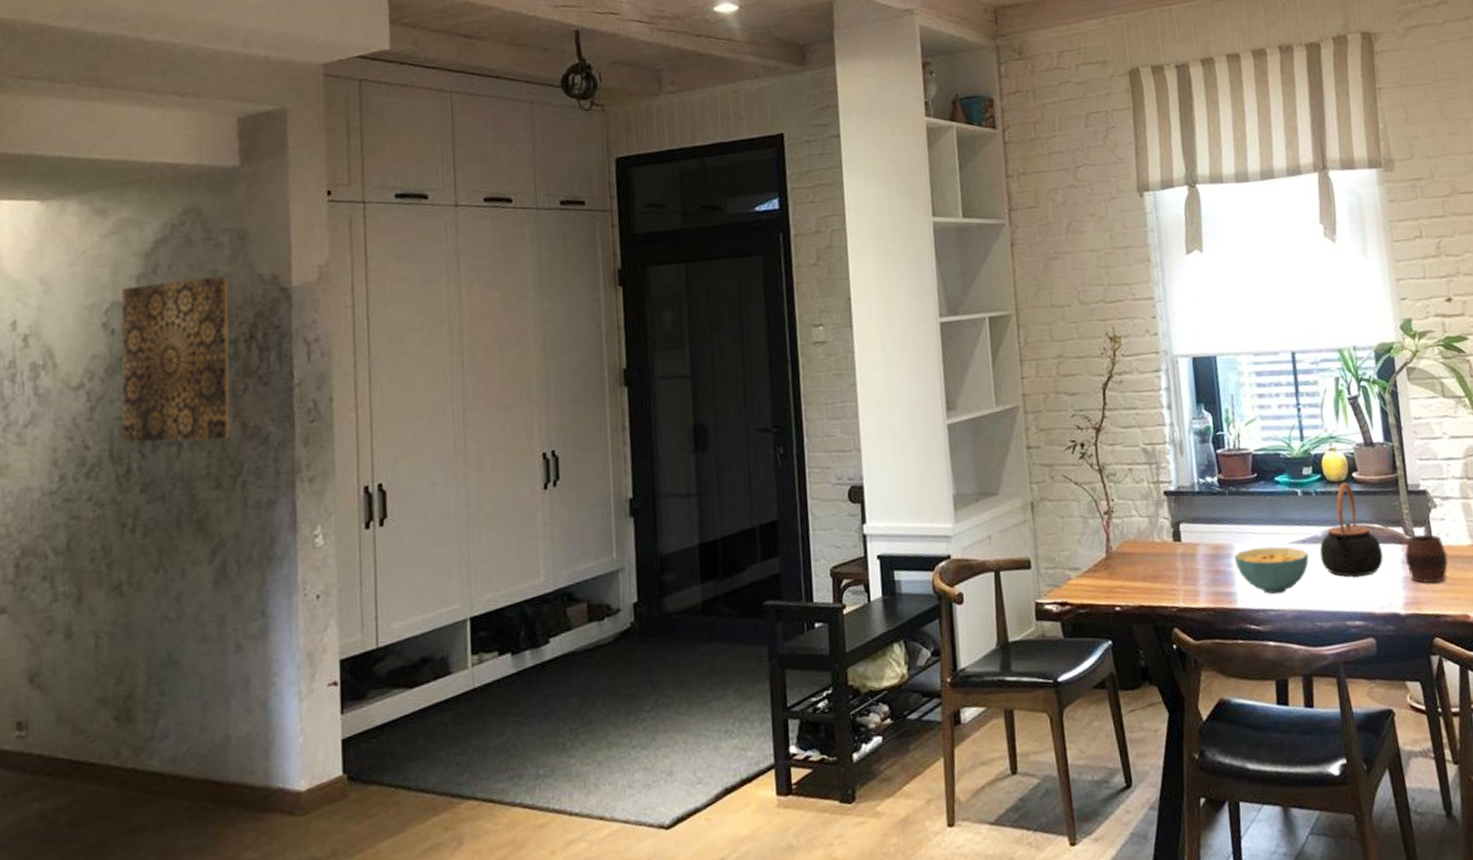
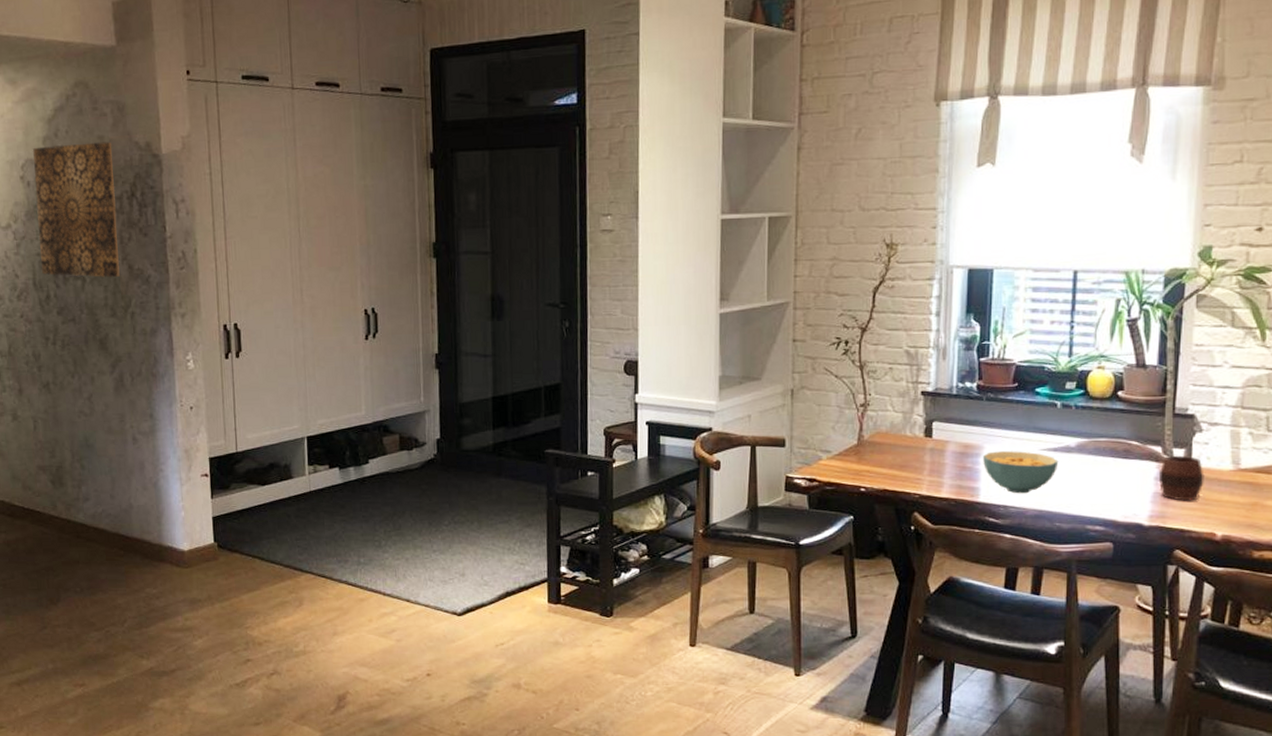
teapot: present [1319,482,1383,577] -> none [1070,399,1136,486]

